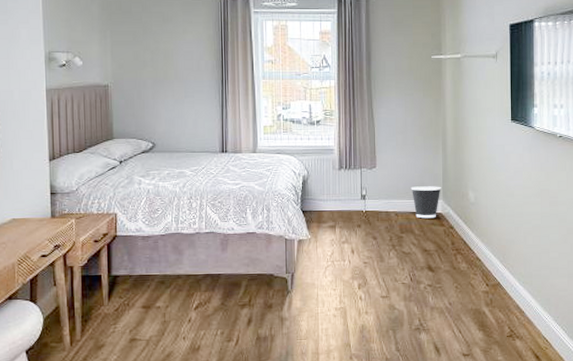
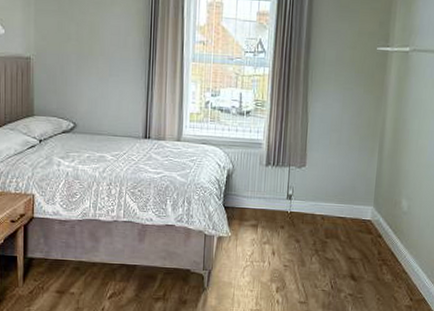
wastebasket: present [410,186,441,219] -> none [340,189,373,225]

